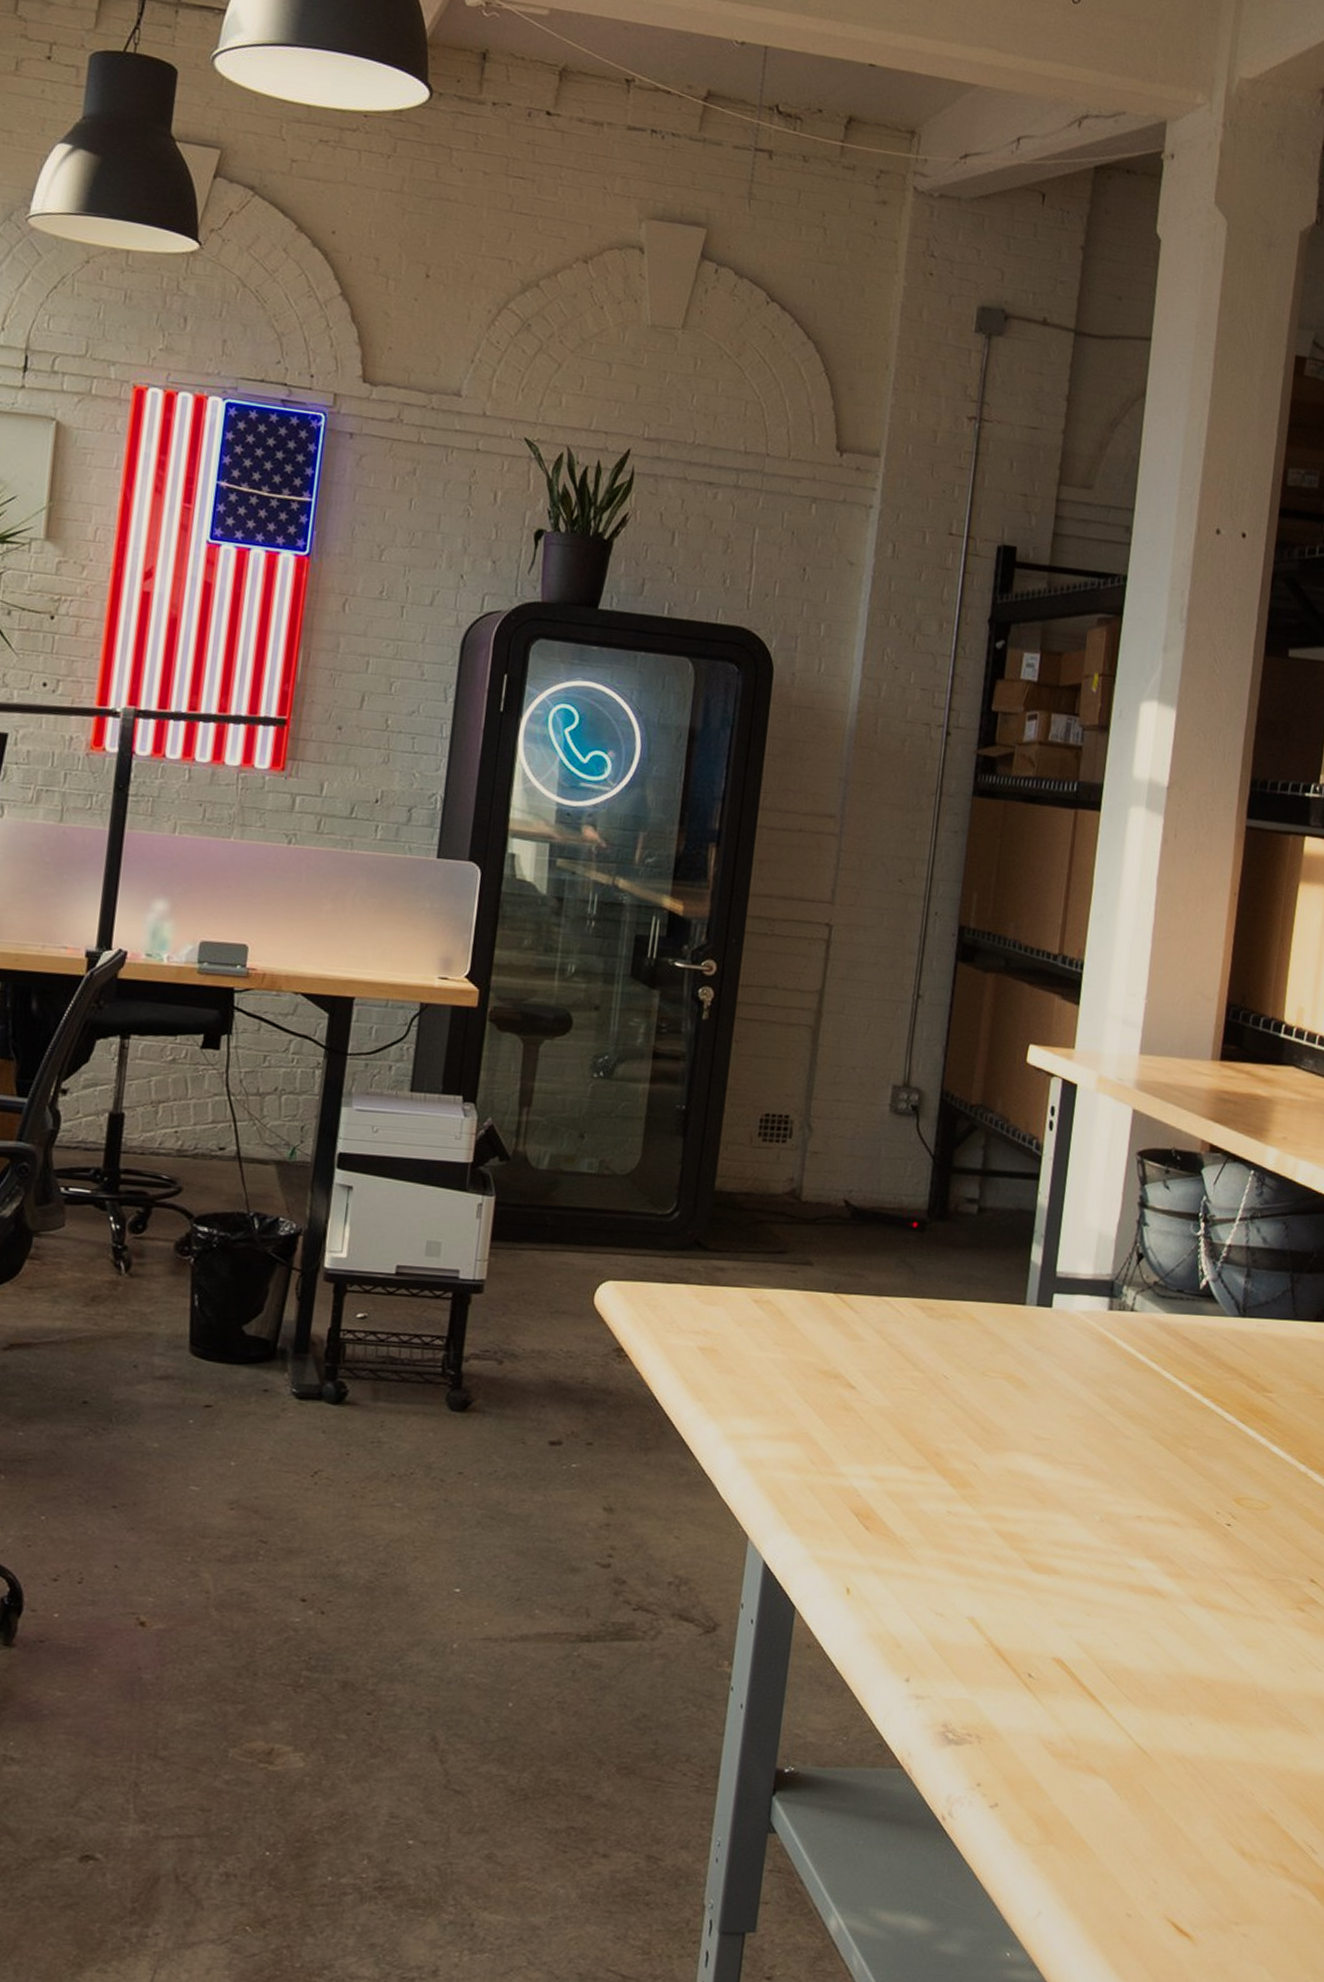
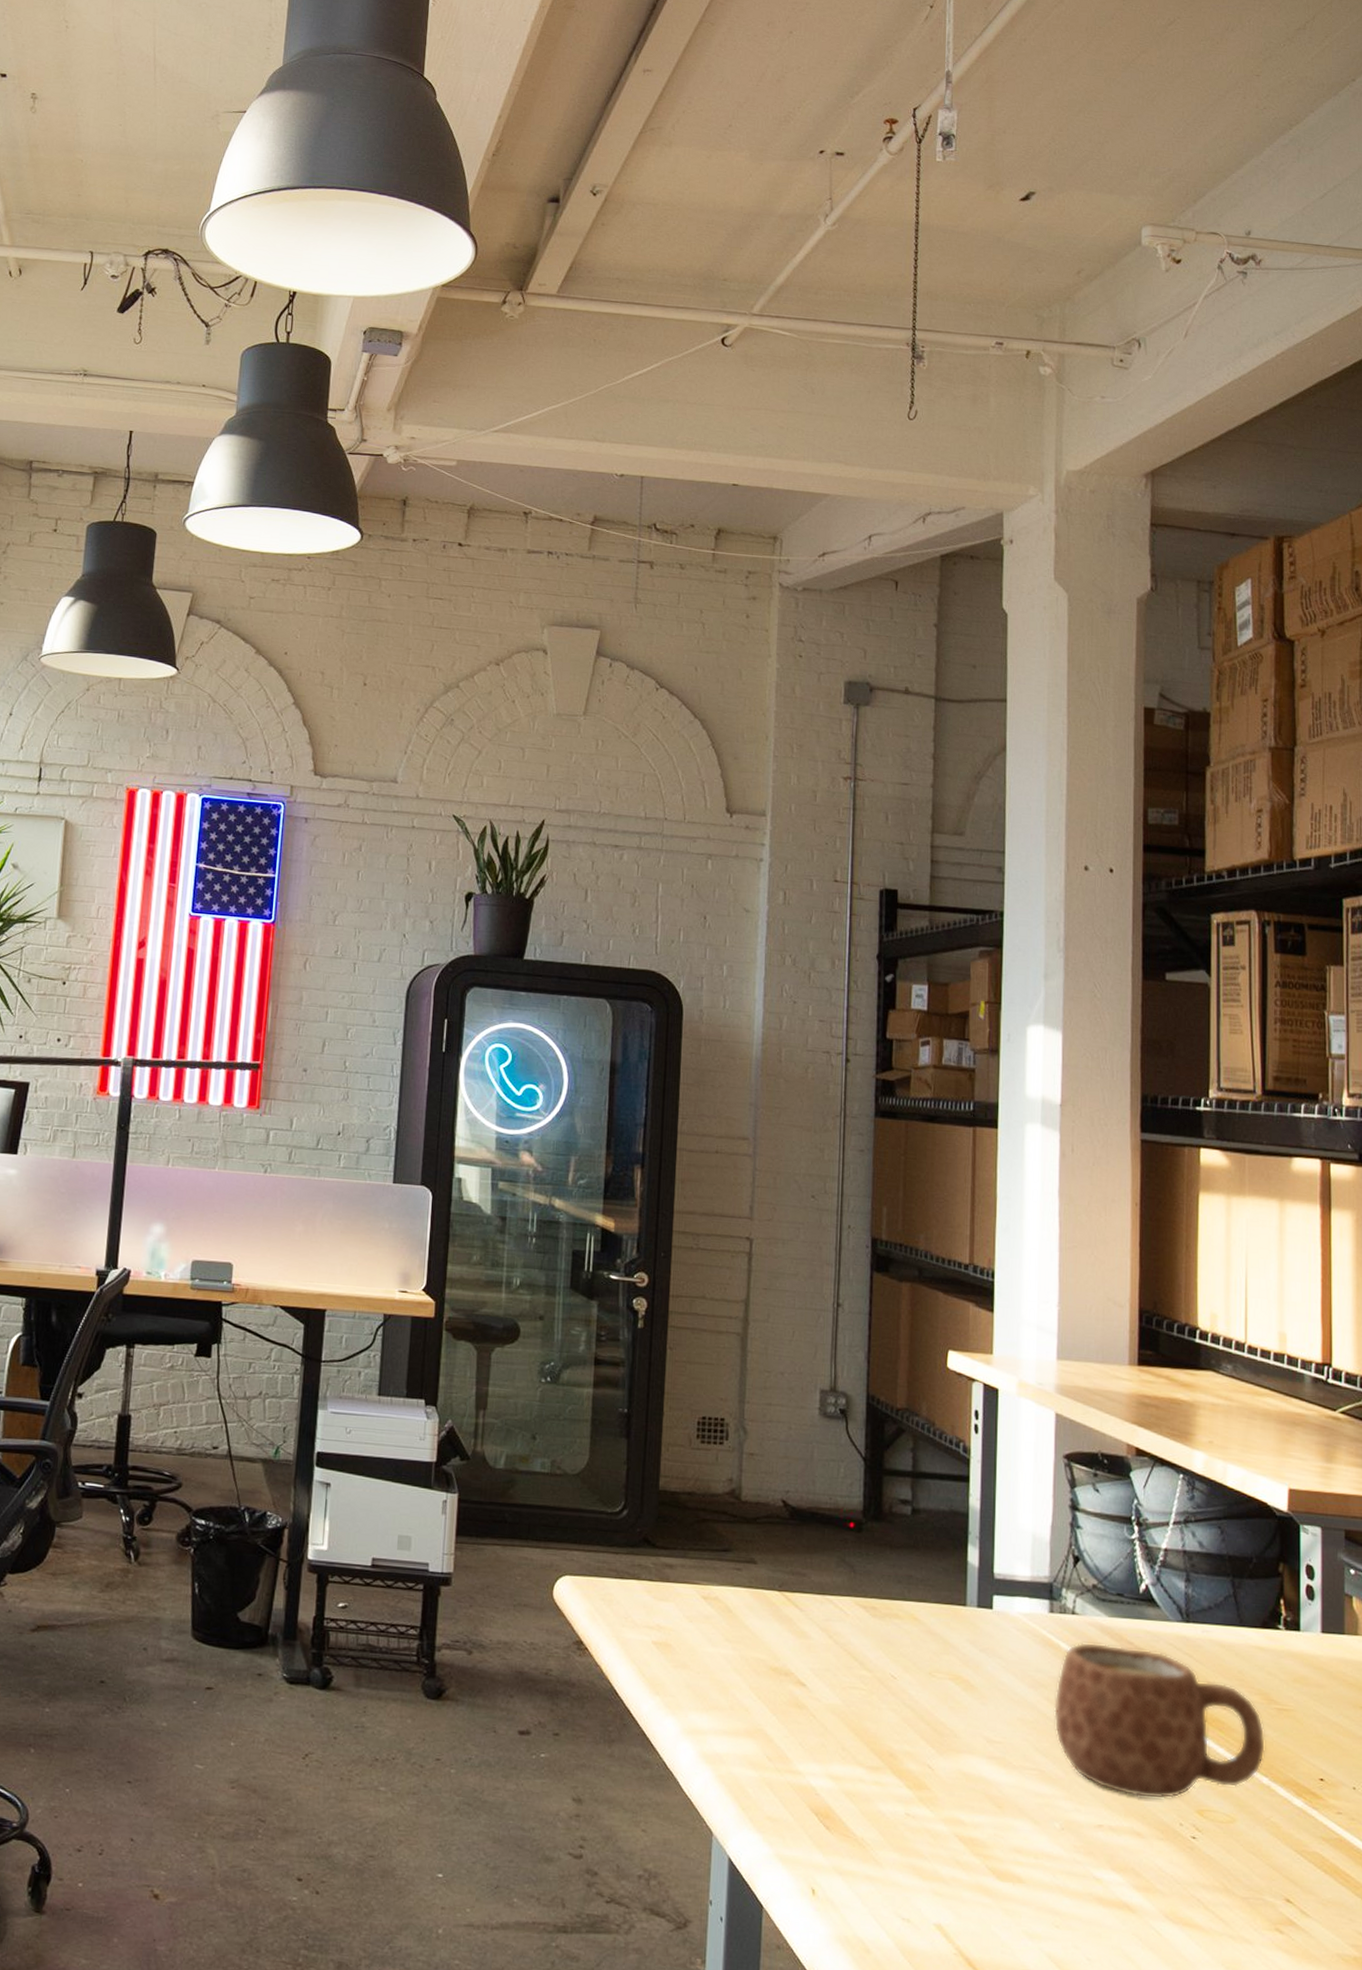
mug: none [1103,1338,1308,1490] -> present [1054,1642,1266,1800]

